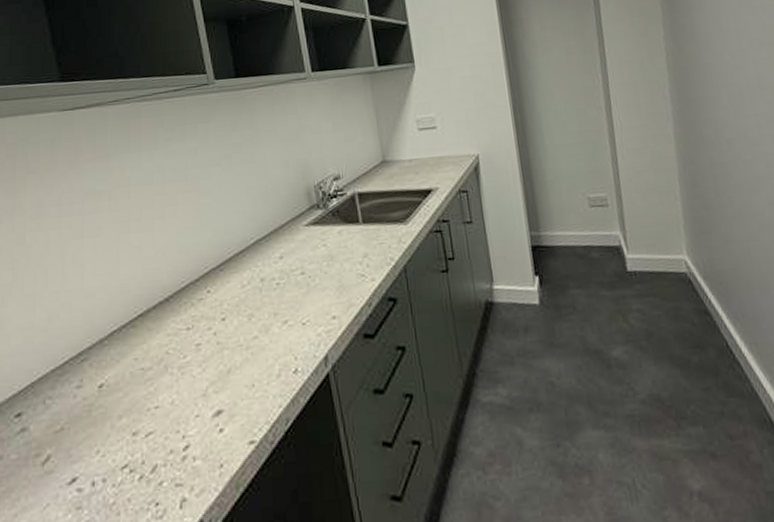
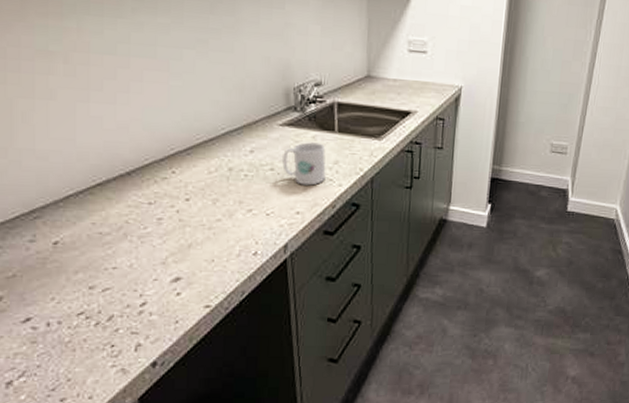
mug: none [312,237,357,286] -> present [282,142,326,186]

